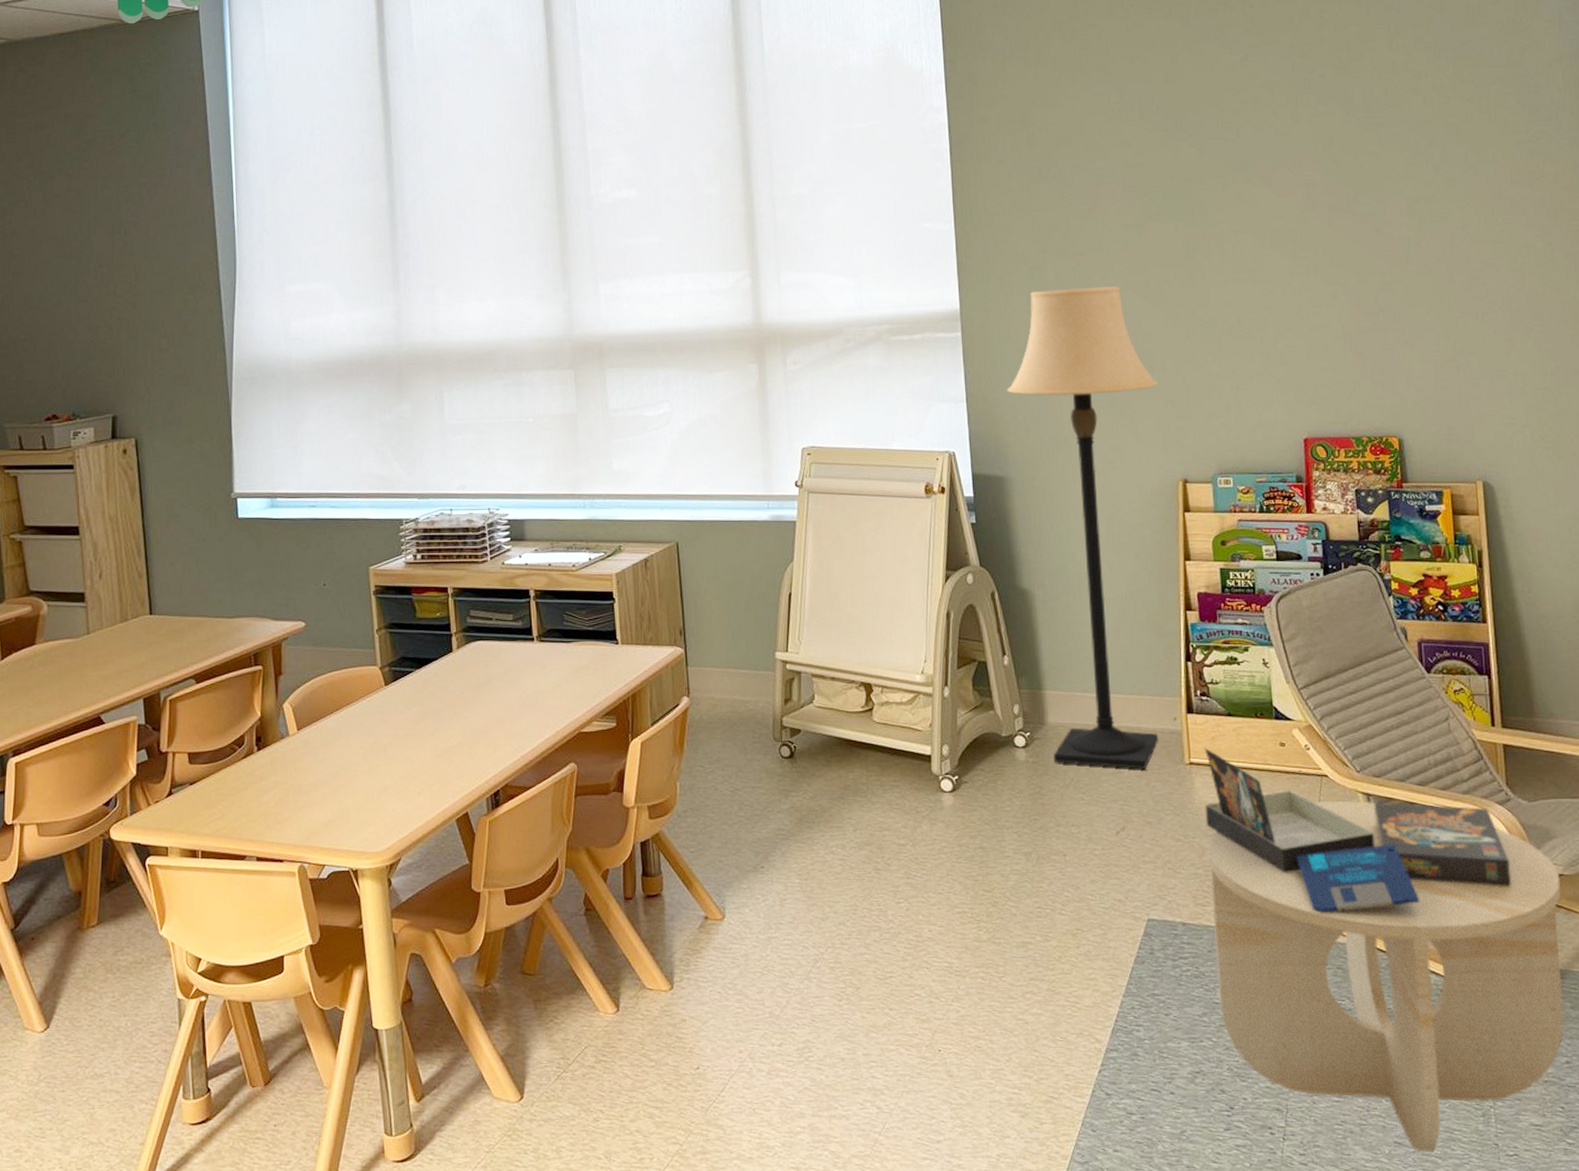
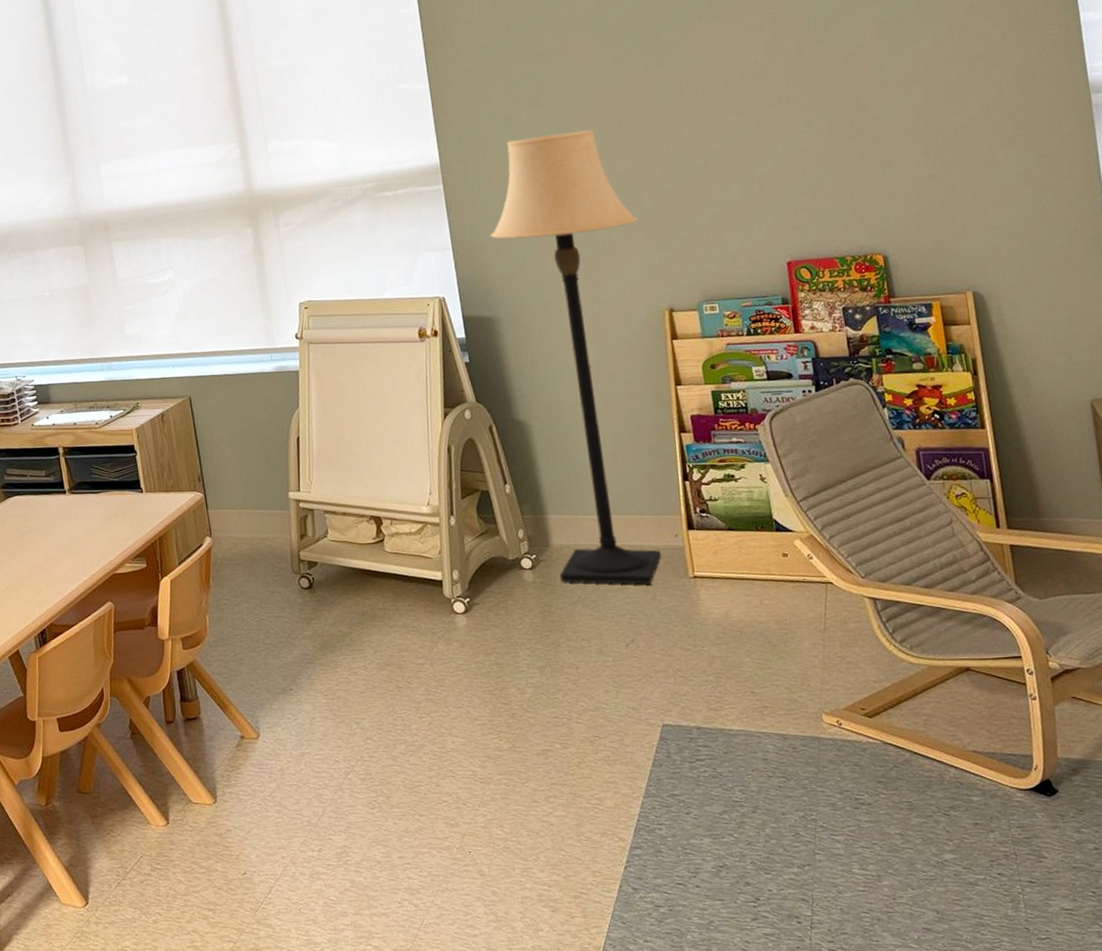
board game: present [1204,747,1511,913] -> none [707,561,1027,713]
side table: present [1208,801,1564,1152] -> none [717,605,1091,937]

